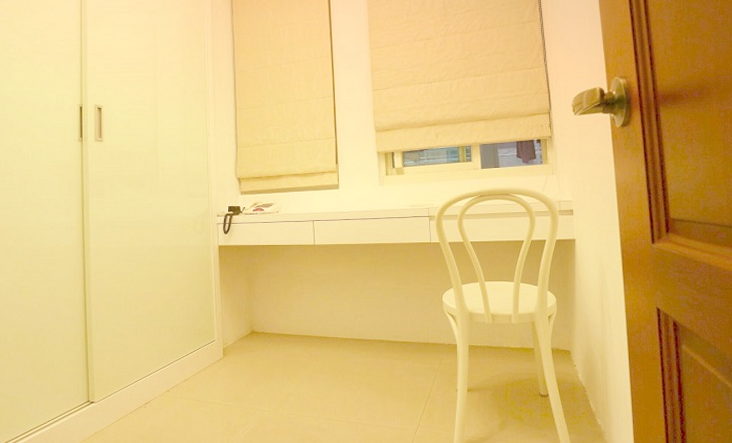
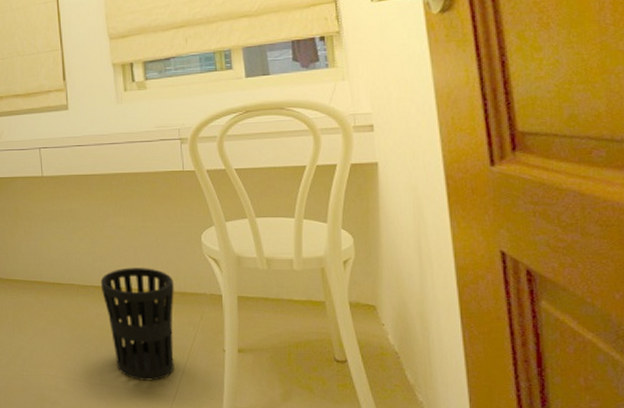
wastebasket: none [359,323,419,418] -> present [100,267,174,381]

